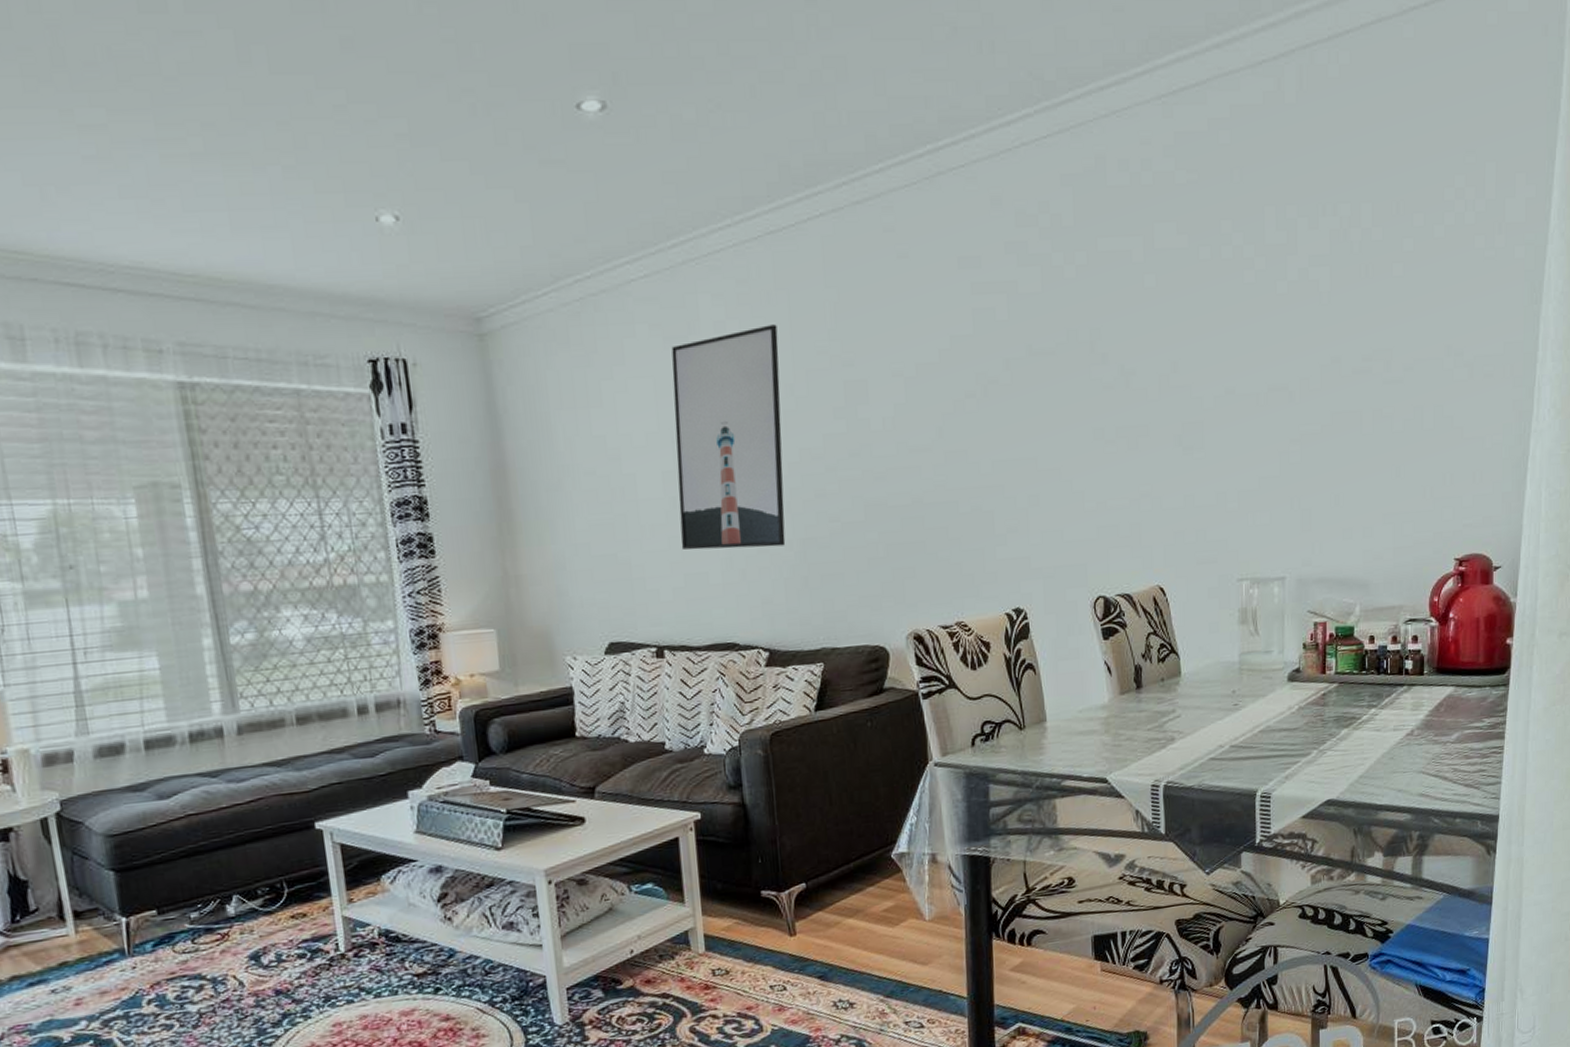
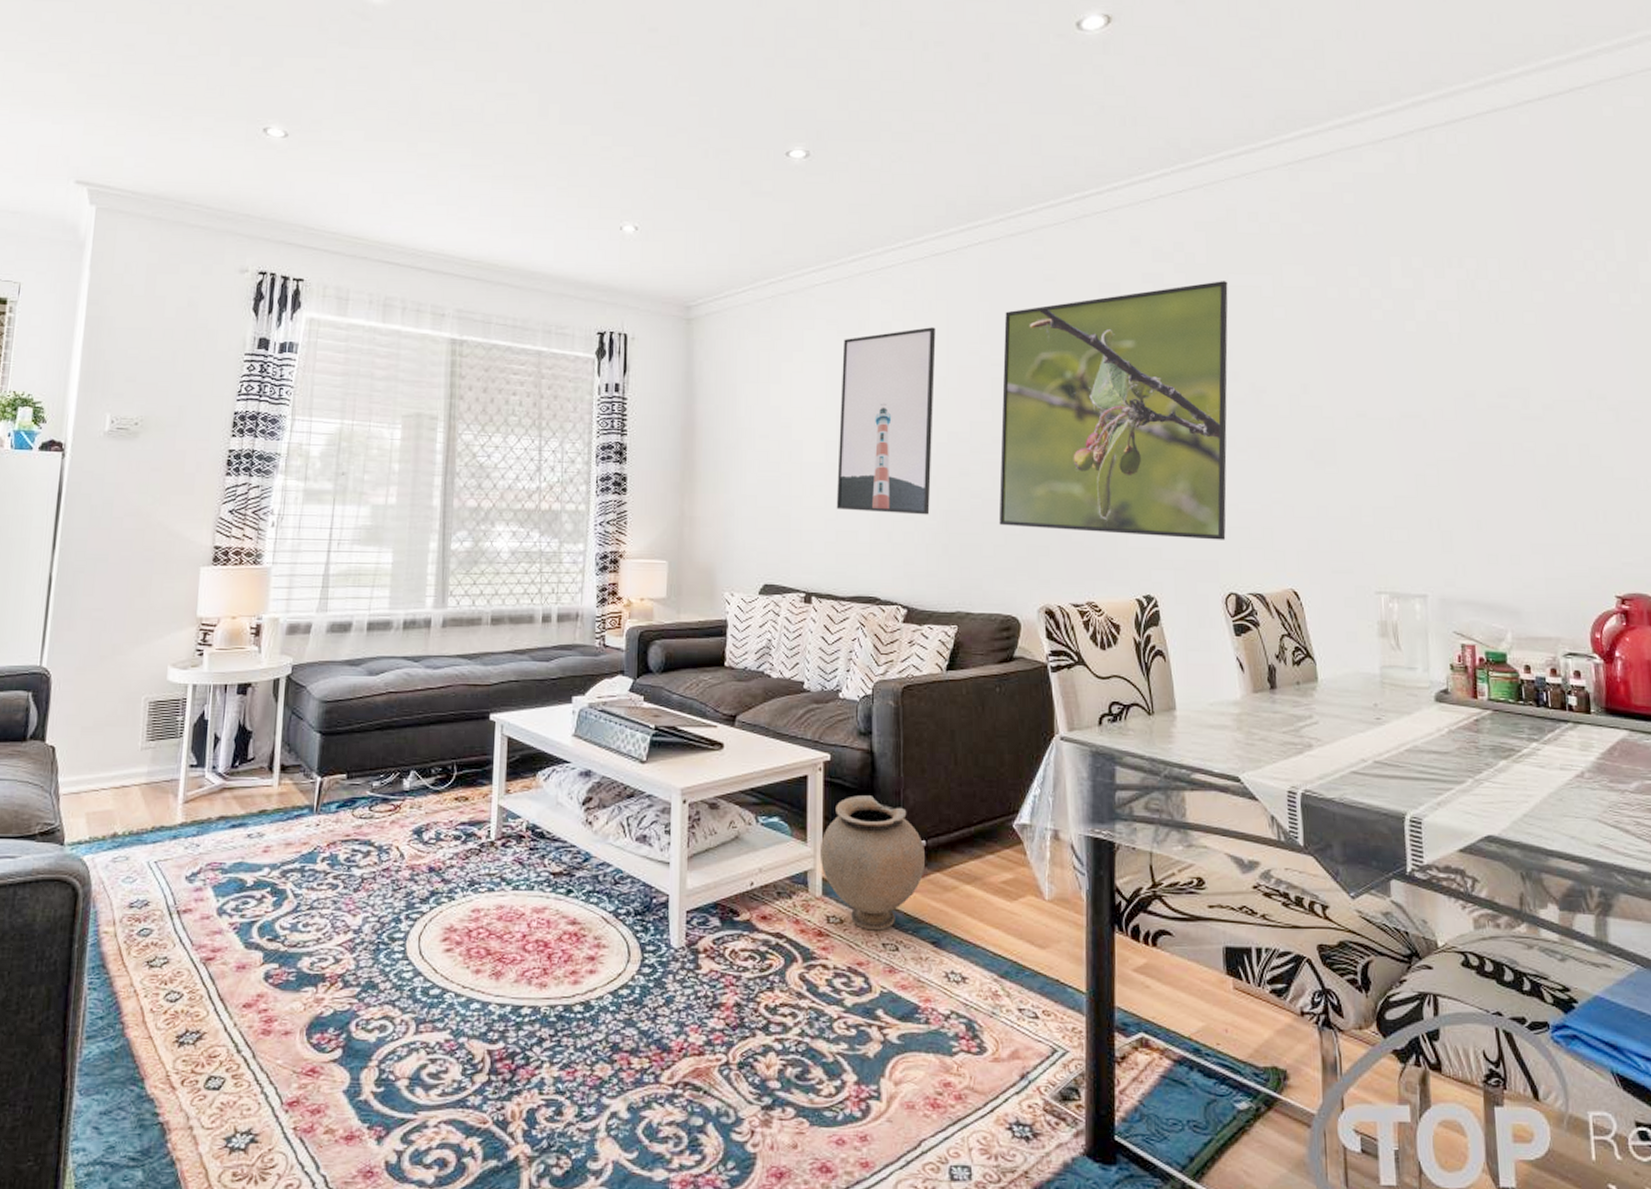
vase: none [698,848,807,977] -> present [819,795,926,931]
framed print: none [855,246,1097,550] -> present [999,281,1228,540]

